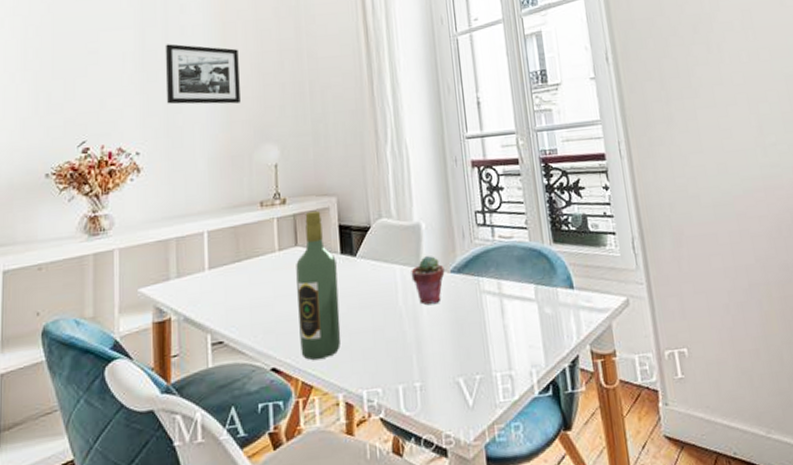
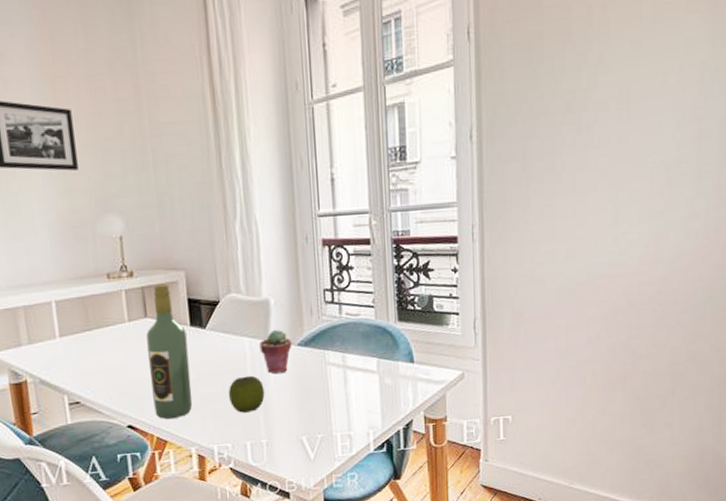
apple: none [378,307,418,351] -> present [228,375,265,413]

